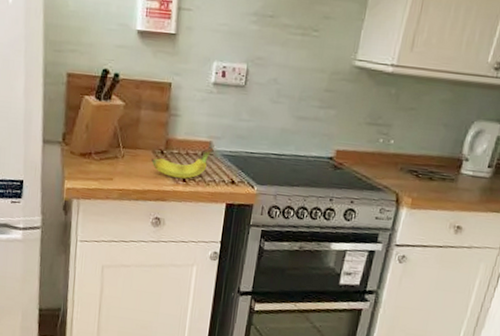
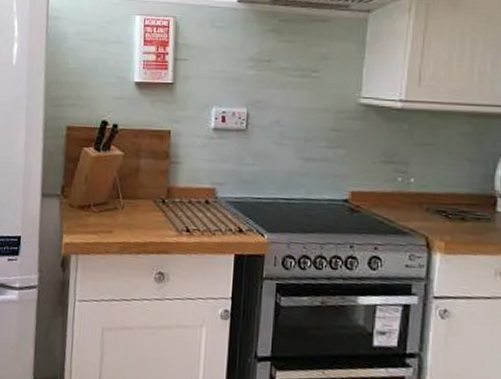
fruit: present [151,147,213,179] -> none [153,194,217,229]

